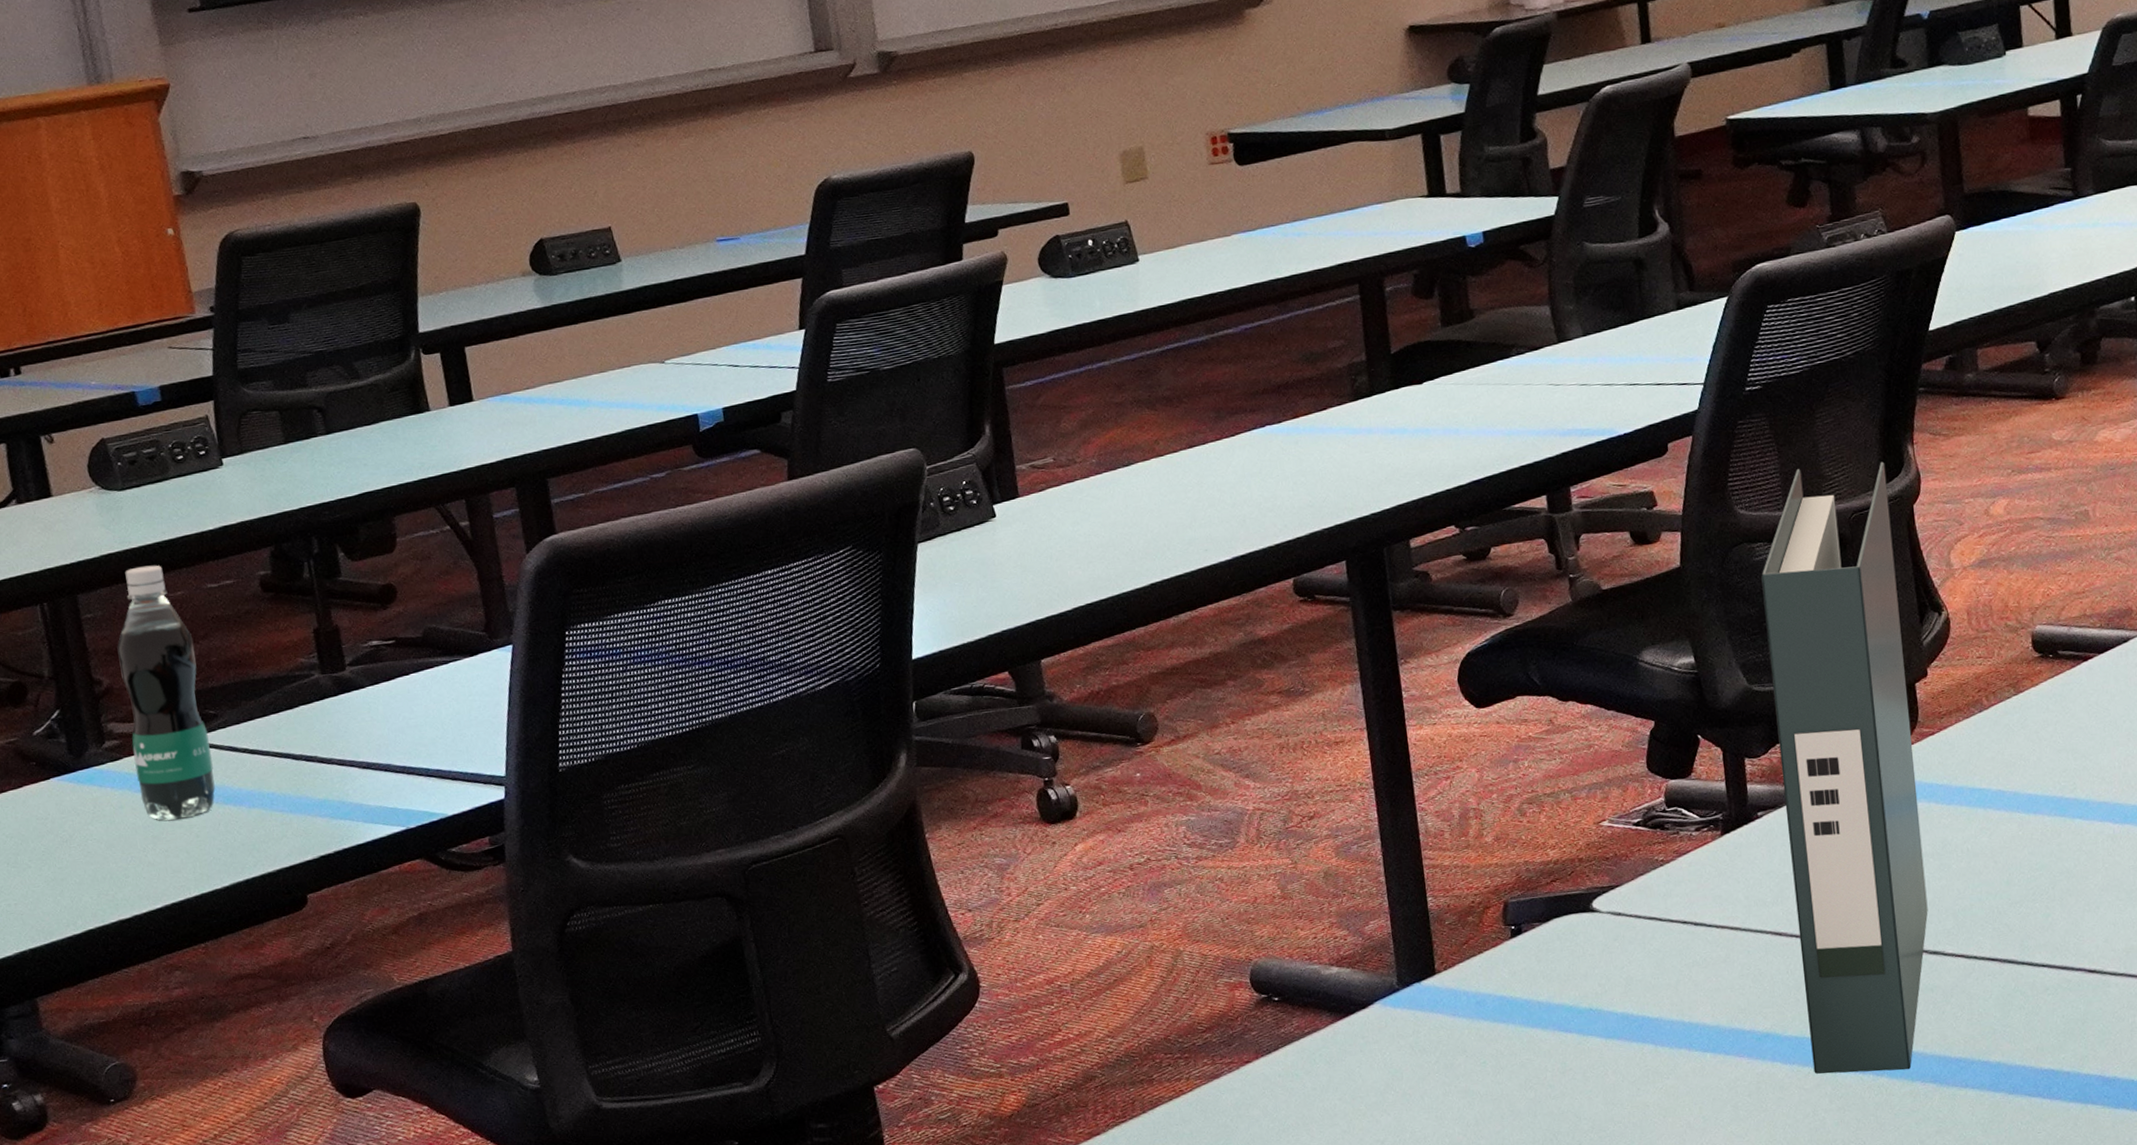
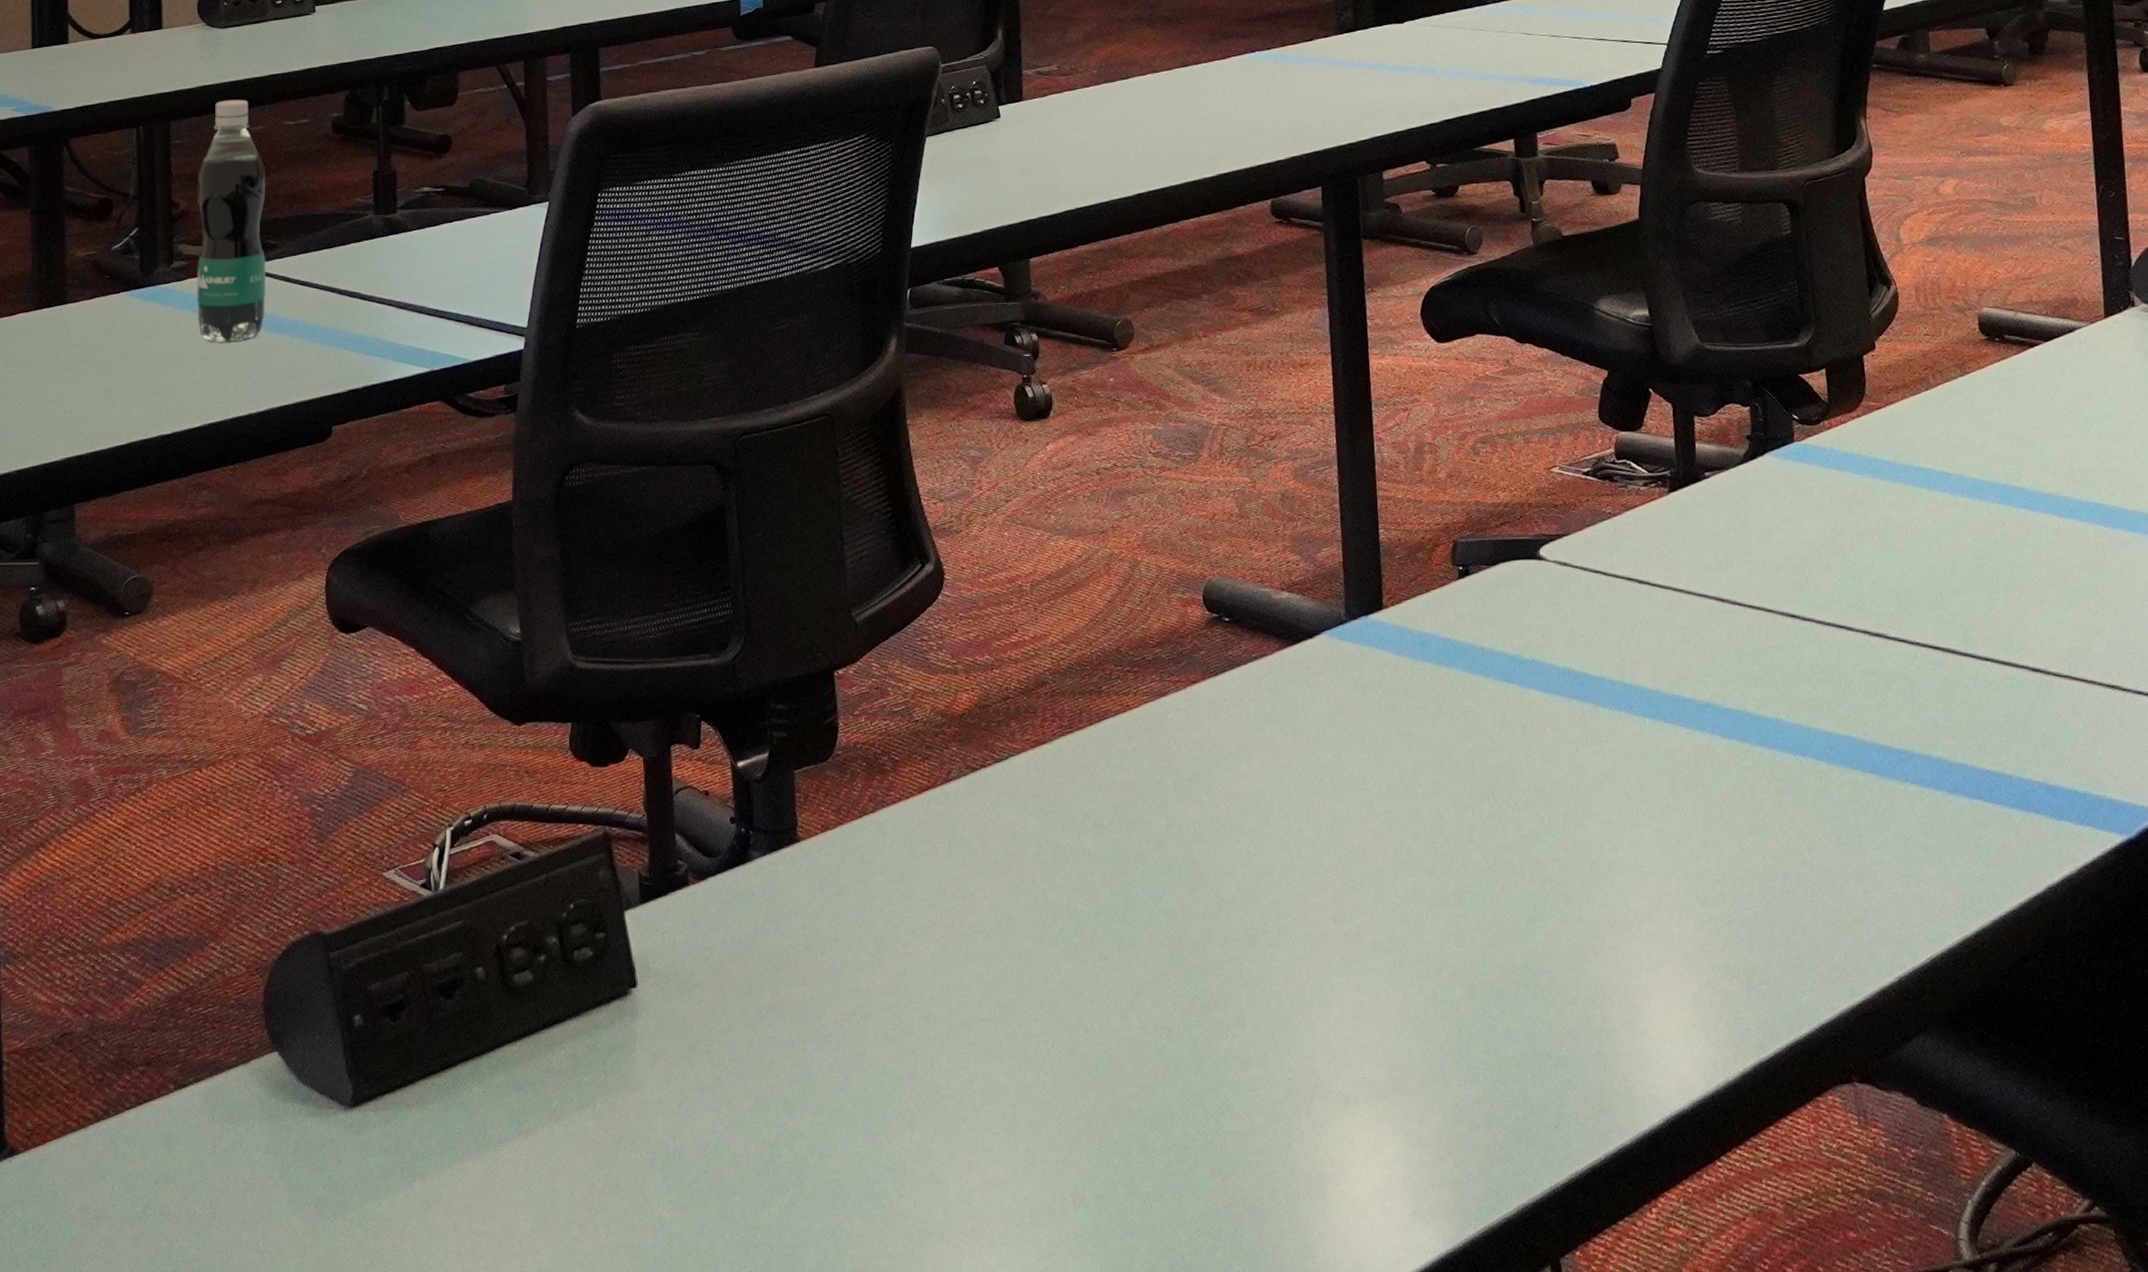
binder: present [1761,461,1928,1074] -> none [1716,133,1872,757]

